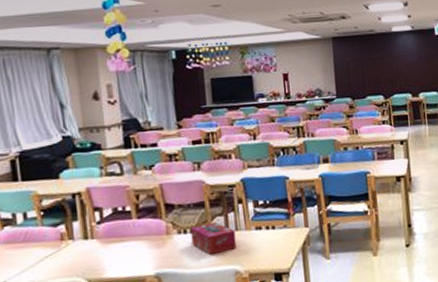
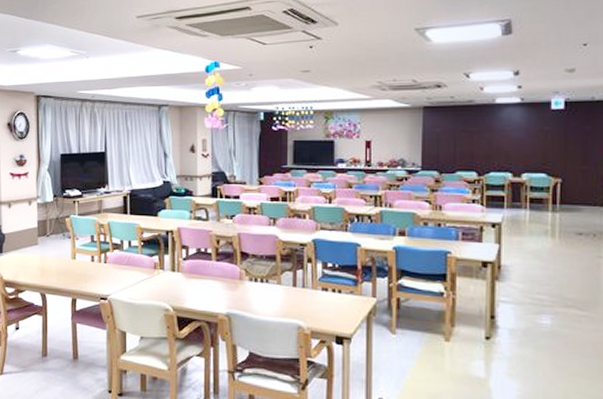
tissue box: present [190,222,237,256] -> none [261,275,302,307]

